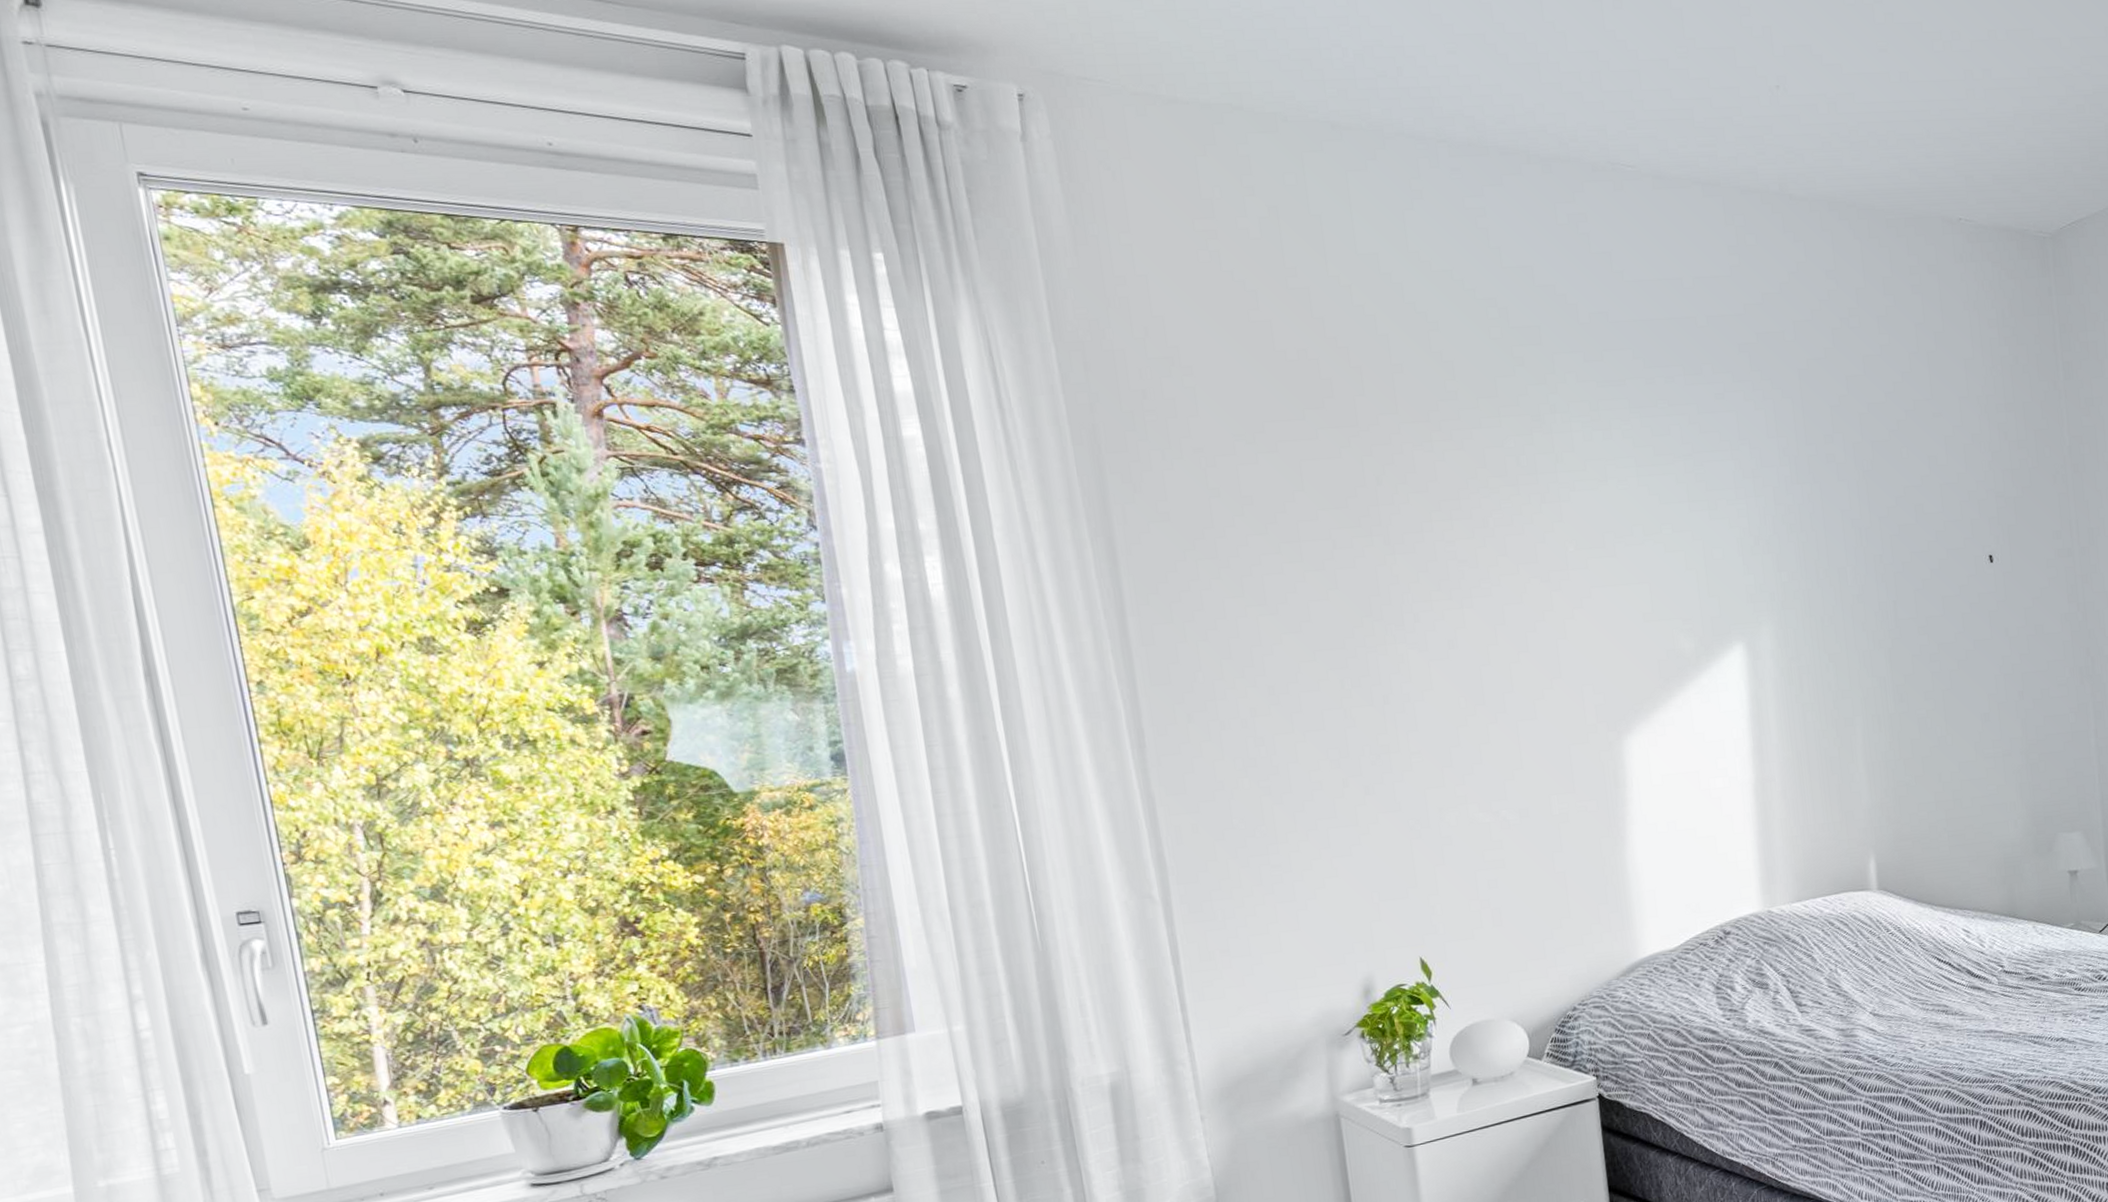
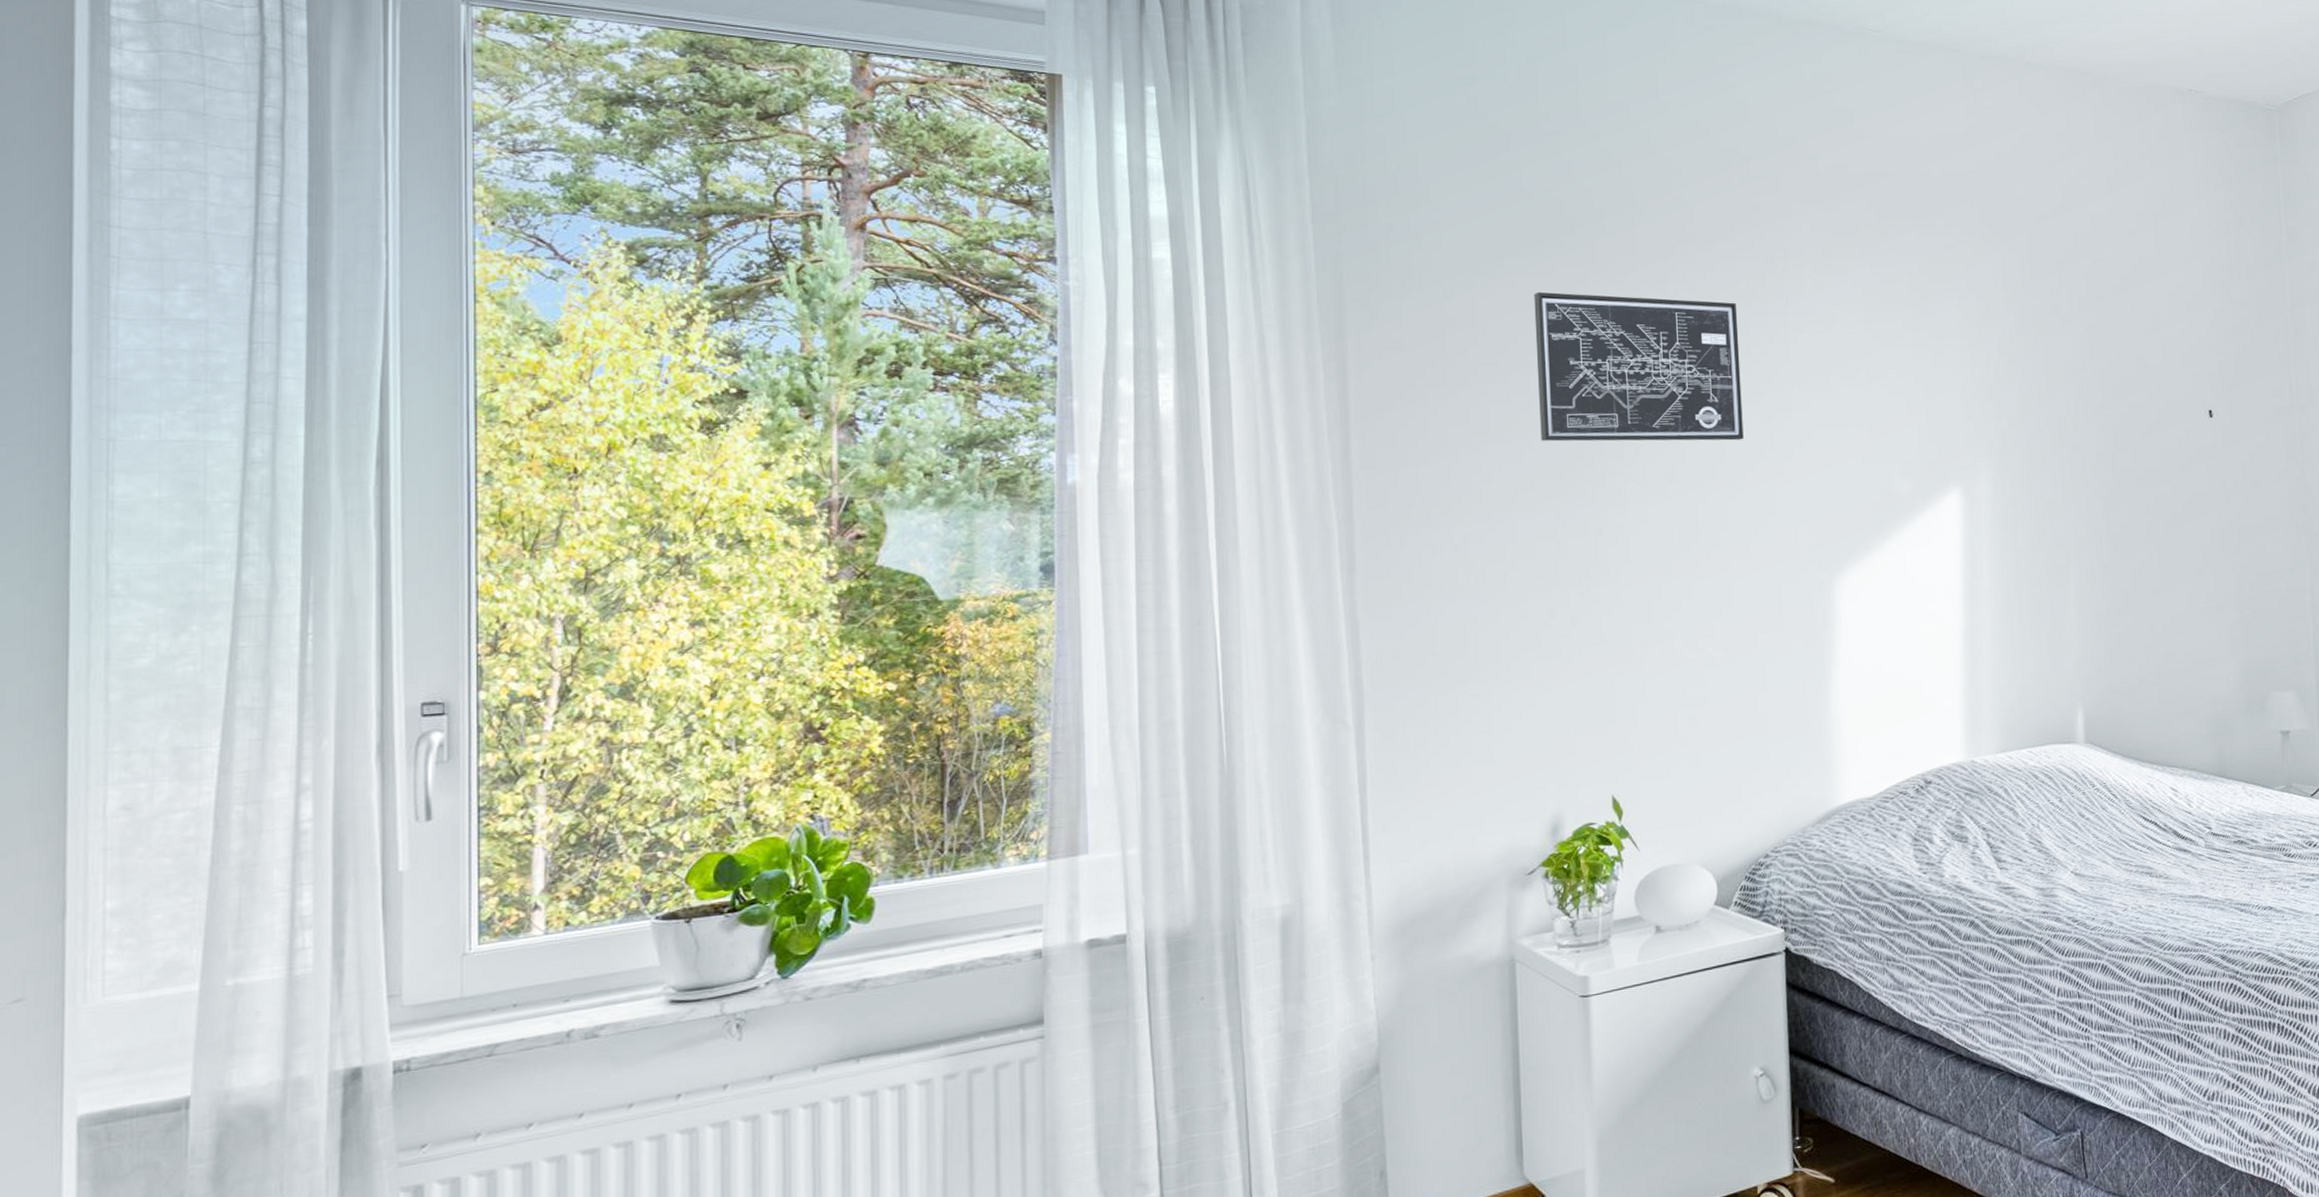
wall art: none [1298,457,1523,611] -> present [1534,292,1744,442]

